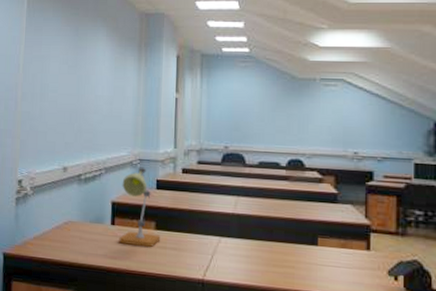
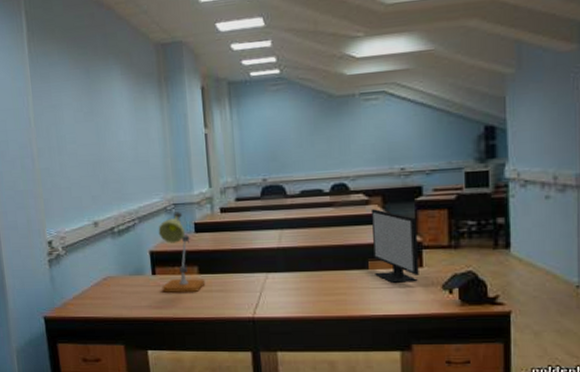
computer monitor: none [323,188,367,265] -> present [370,209,419,284]

